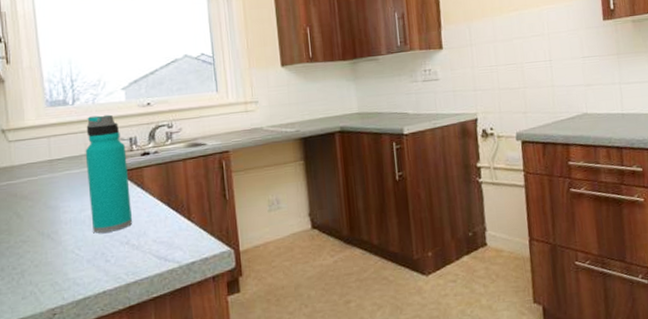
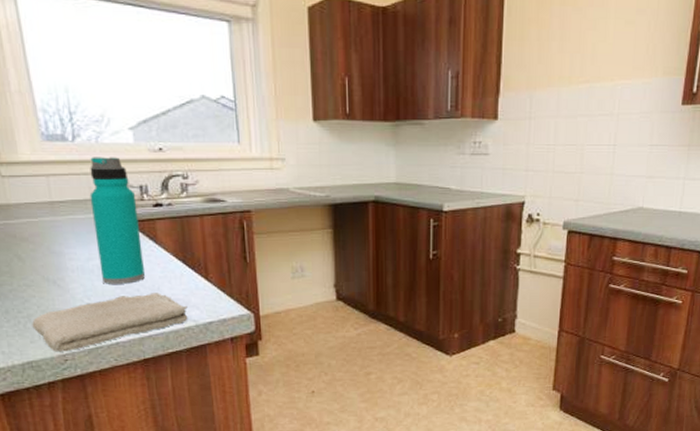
washcloth: none [25,237,172,307] -> present [32,293,188,352]

